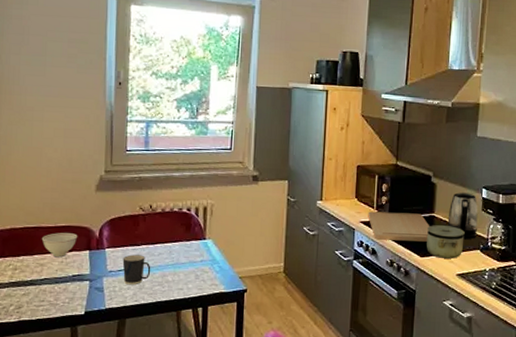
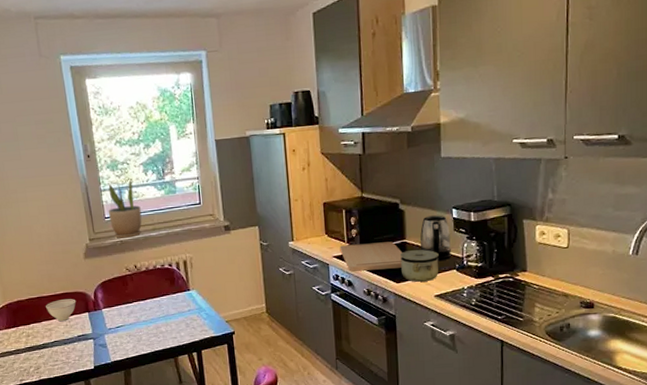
mug: present [122,254,151,285] -> none [118,311,146,339]
potted plant: none [130,113,167,175] -> present [108,179,142,239]

